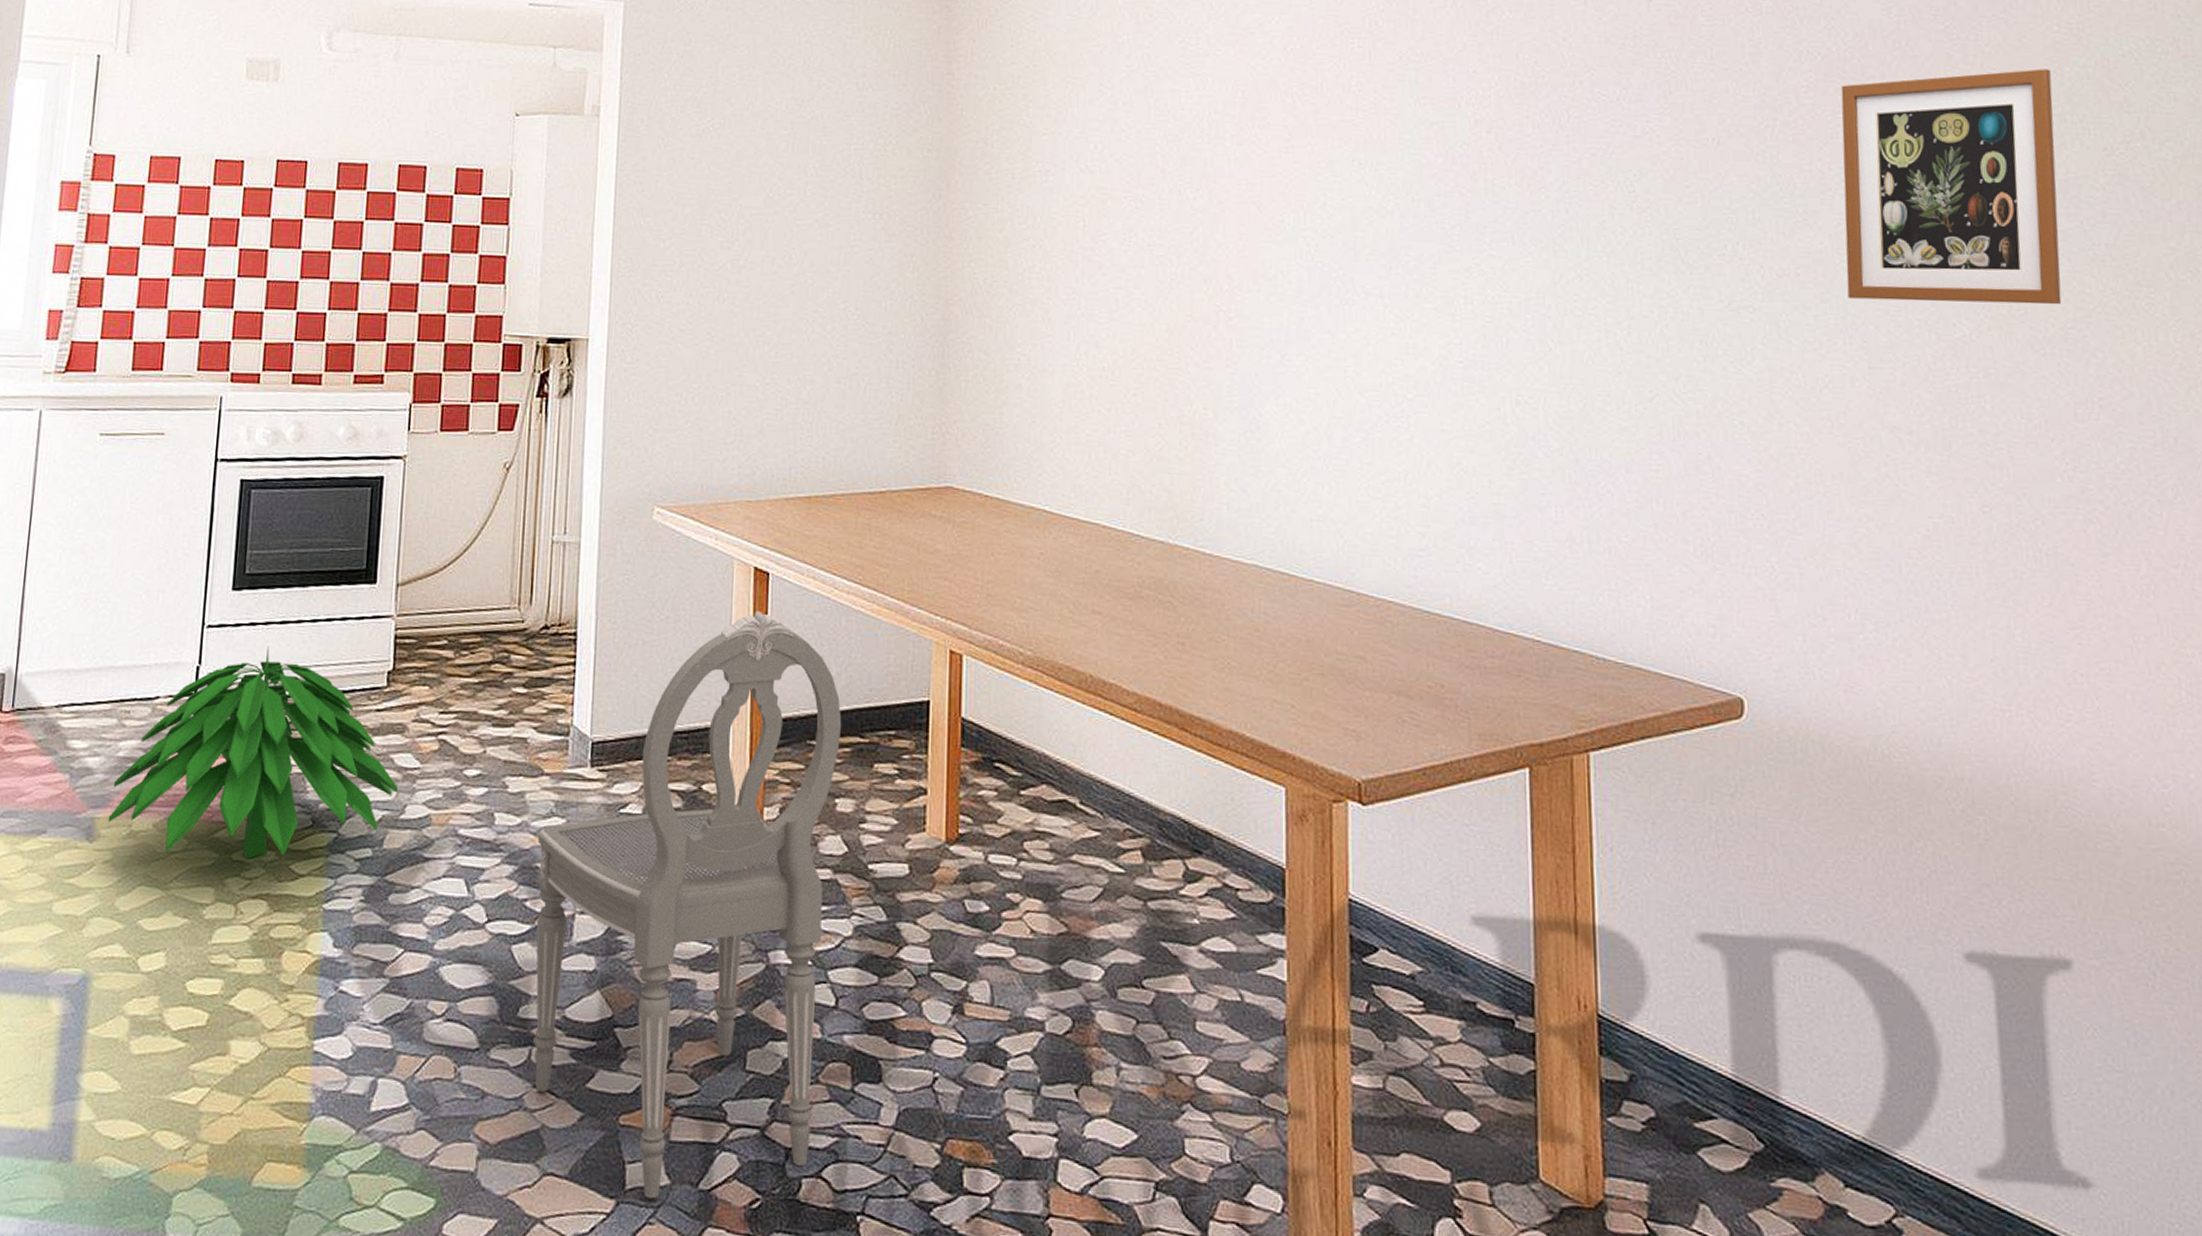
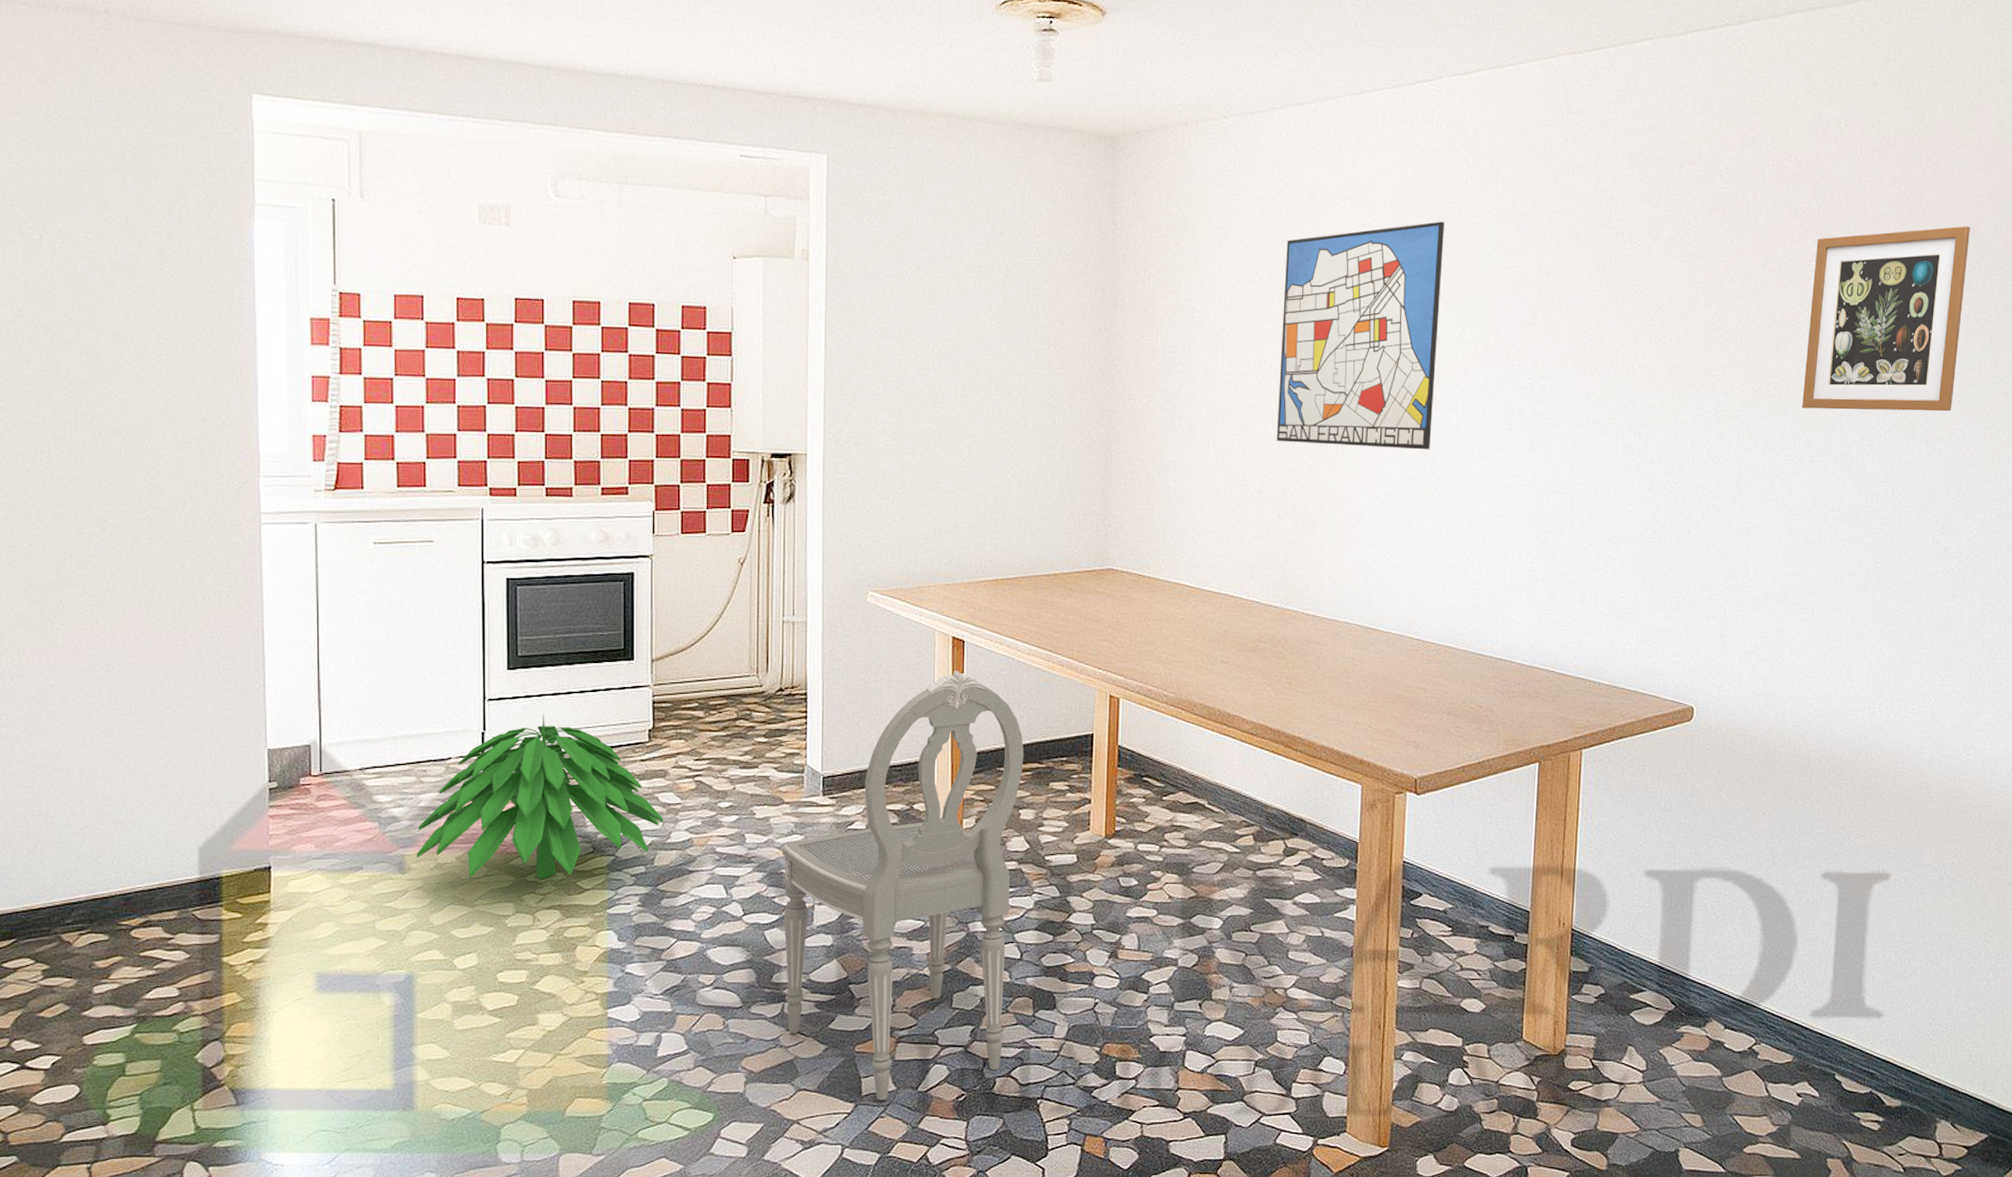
wall art: none [1153,68,1353,345] -> present [1276,221,1445,450]

